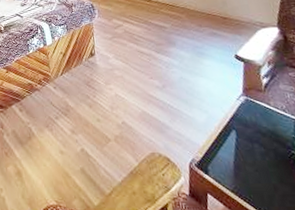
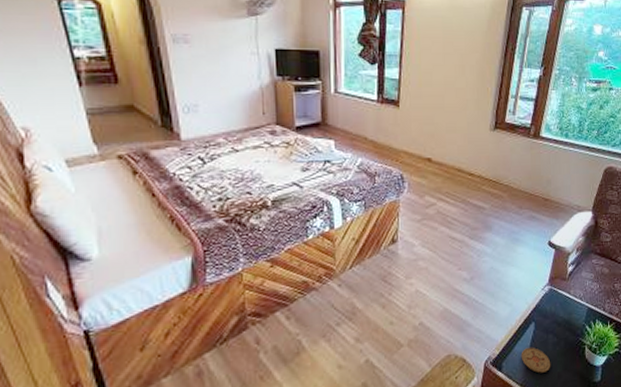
coaster: none [226,154,263,182] -> present [521,347,551,373]

